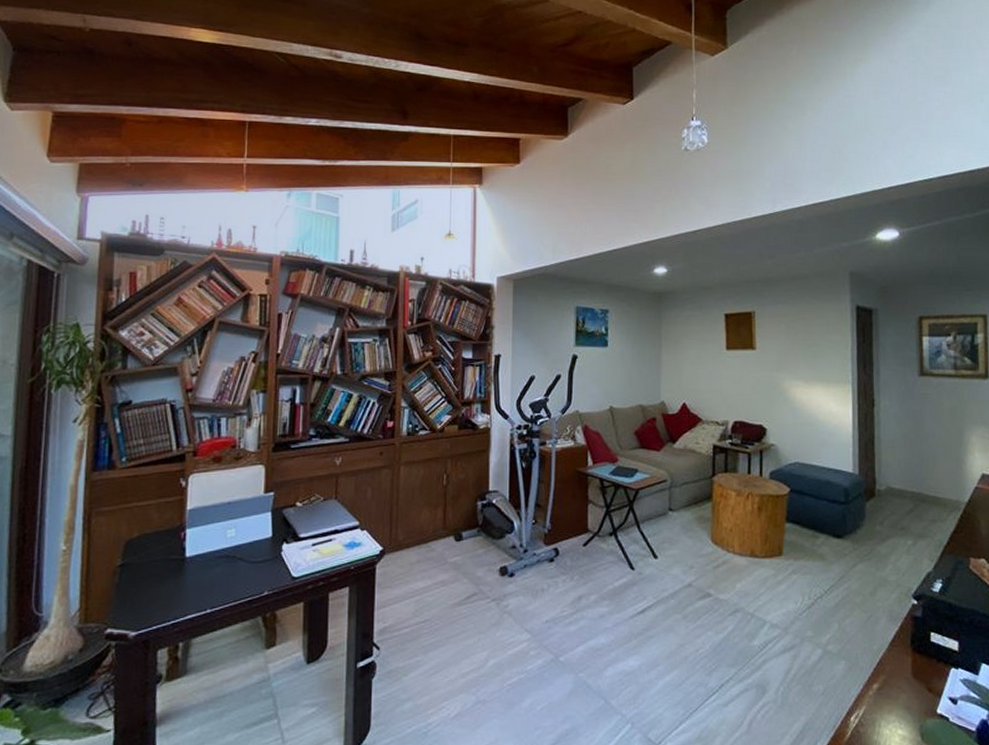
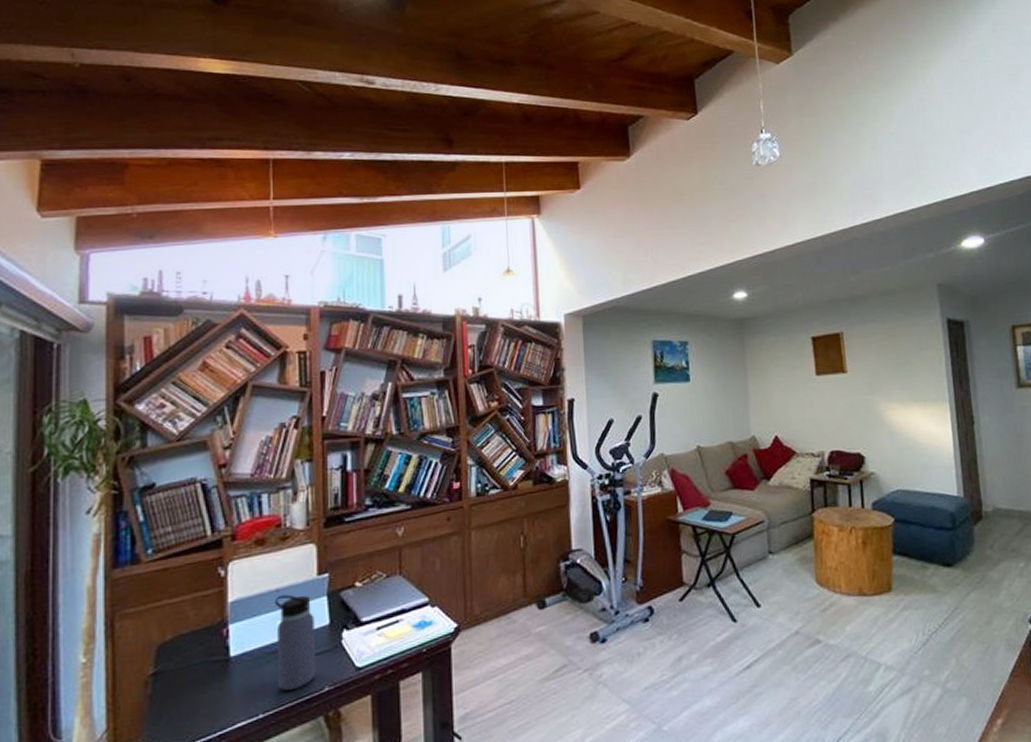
water bottle: none [225,508,259,591] -> present [274,594,316,690]

